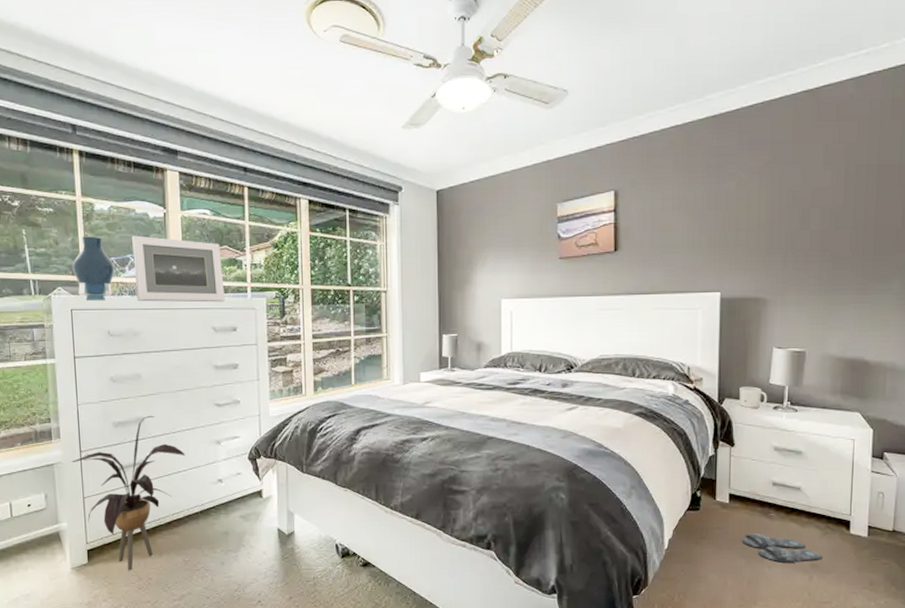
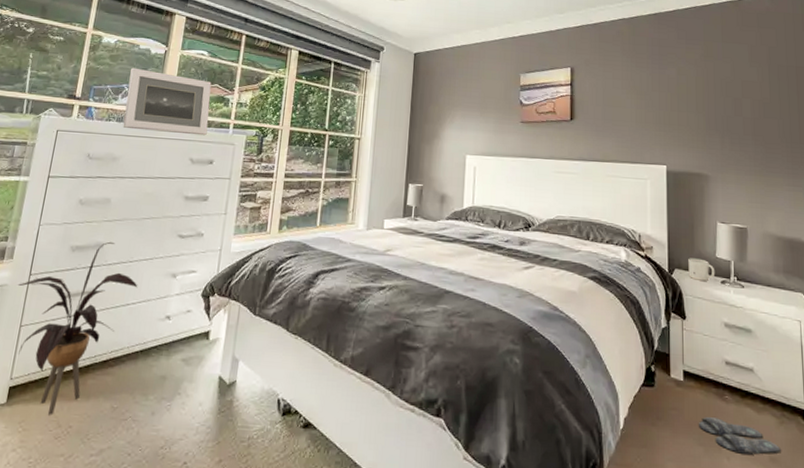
vase: present [72,236,115,302] -> none [67,64,109,125]

